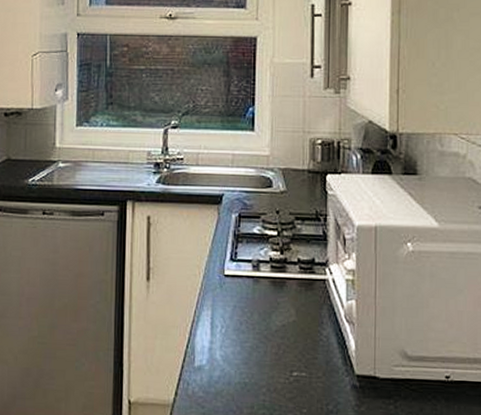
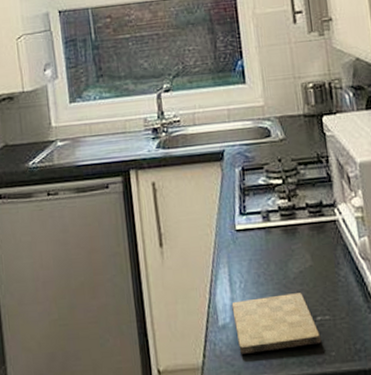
cutting board: none [210,345,295,399] -> present [231,293,322,354]

